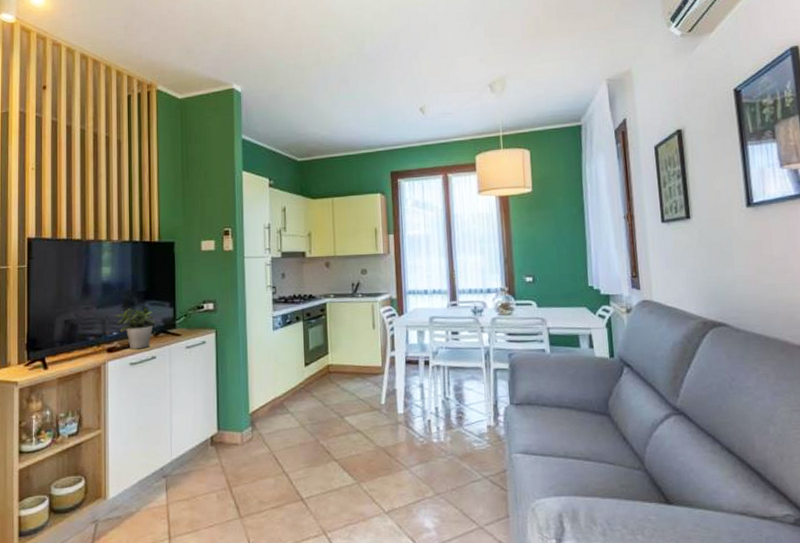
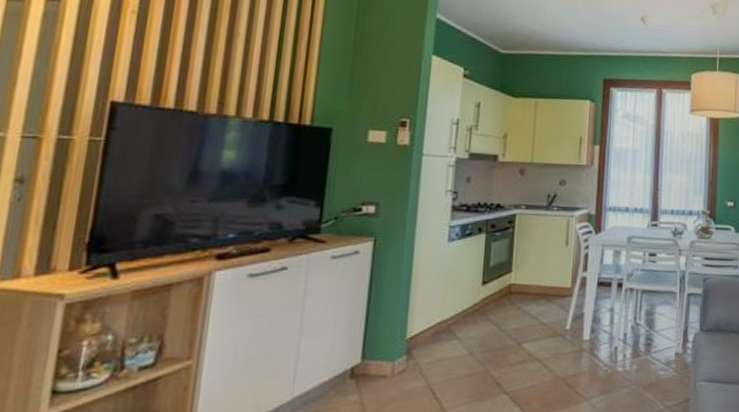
potted plant: present [116,308,156,350] -> none [235,205,293,257]

